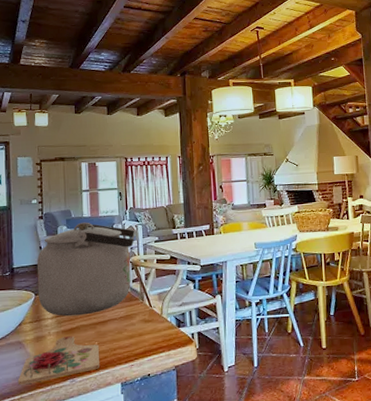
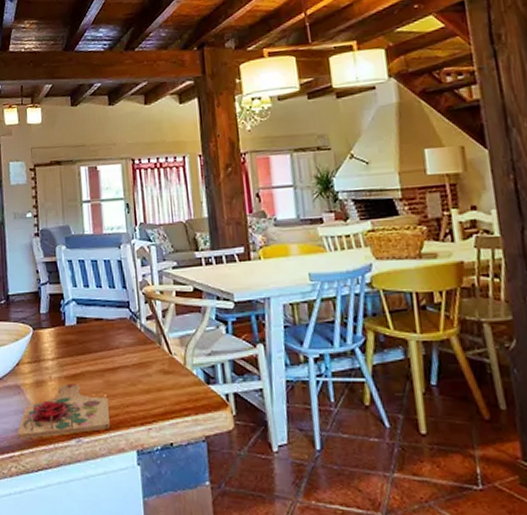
kettle: present [36,222,136,317] -> none [34,240,148,359]

